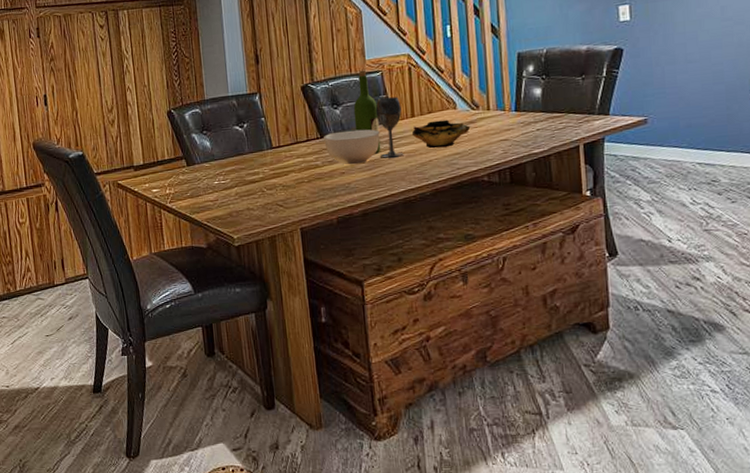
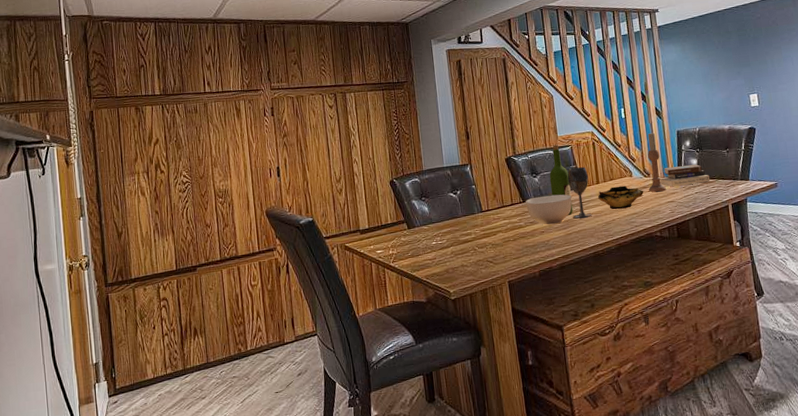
candlestick: none [476,55,499,129] -> present [647,132,666,192]
books: none [491,95,558,123] -> present [660,164,710,187]

